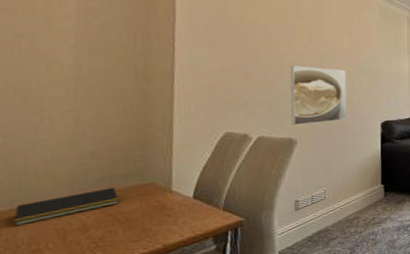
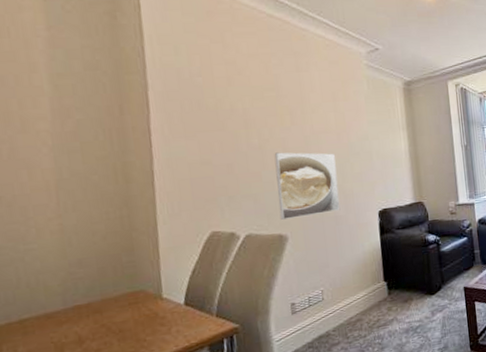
notepad: present [13,187,119,226] -> none [12,296,111,341]

